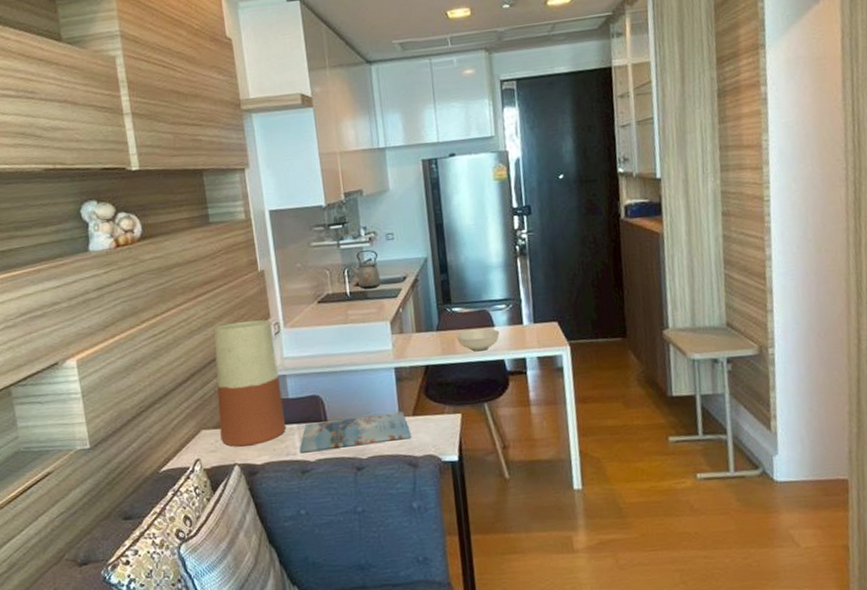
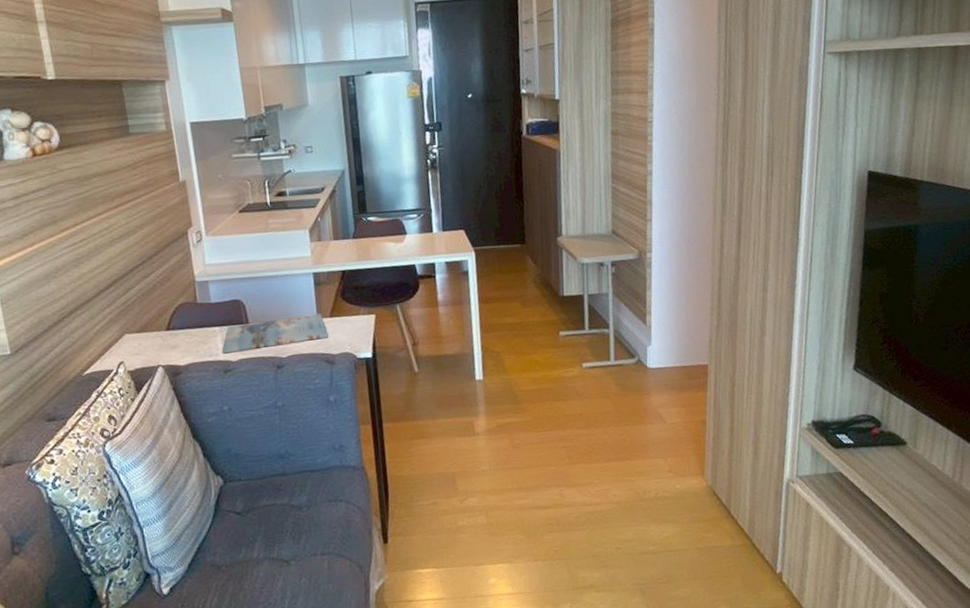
vase: present [214,319,287,447] -> none [136,228,209,350]
kettle: present [350,250,381,289] -> none [271,162,300,200]
bowl: present [456,328,500,352] -> none [371,236,412,258]

